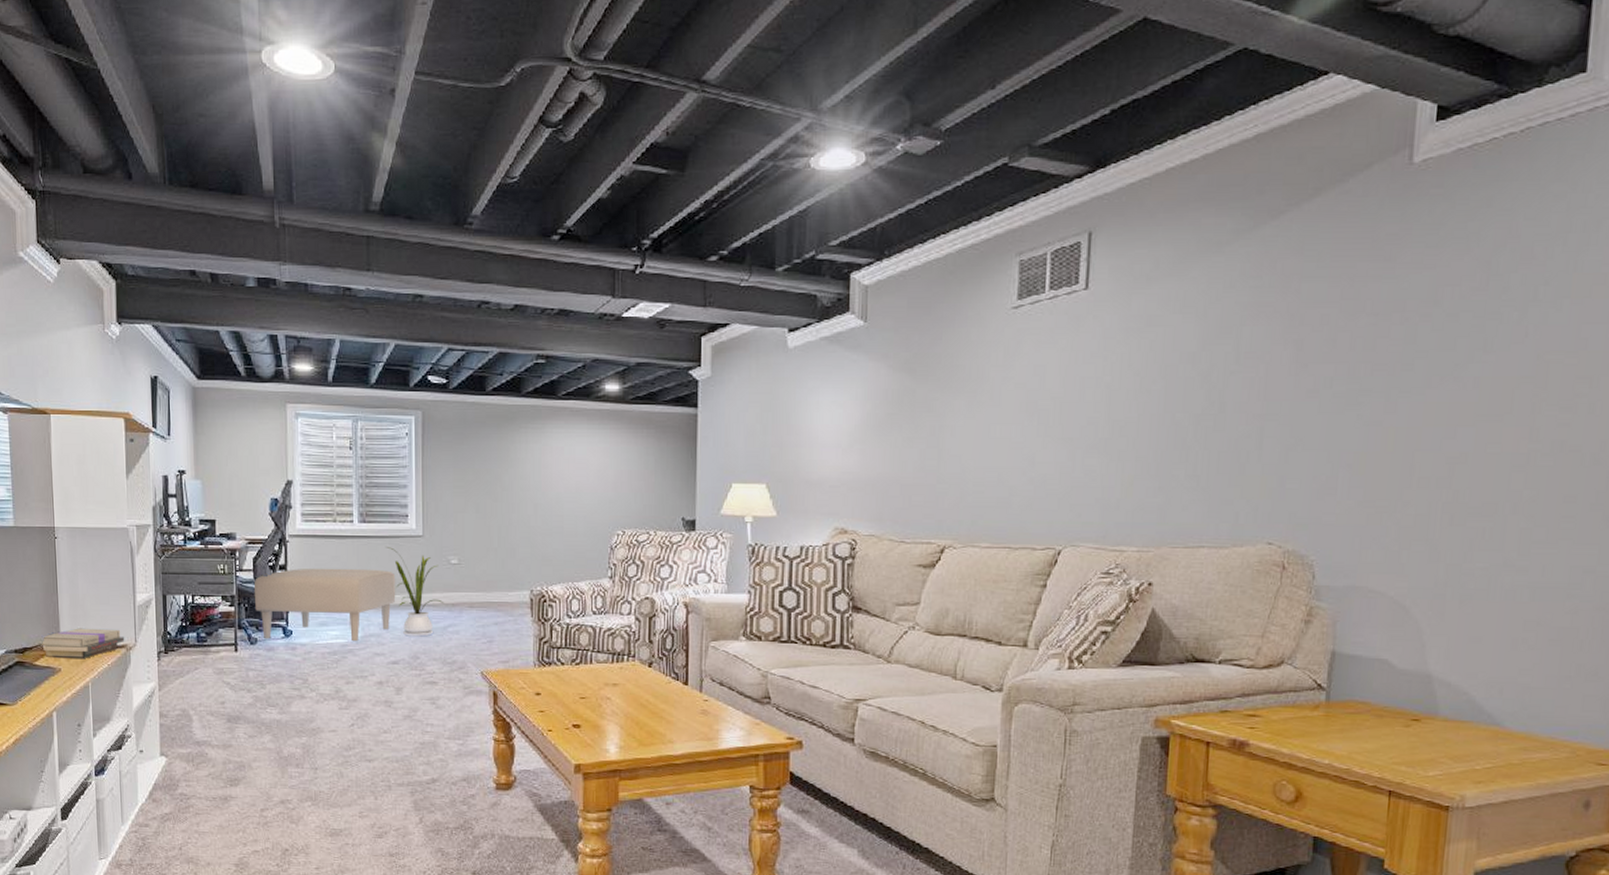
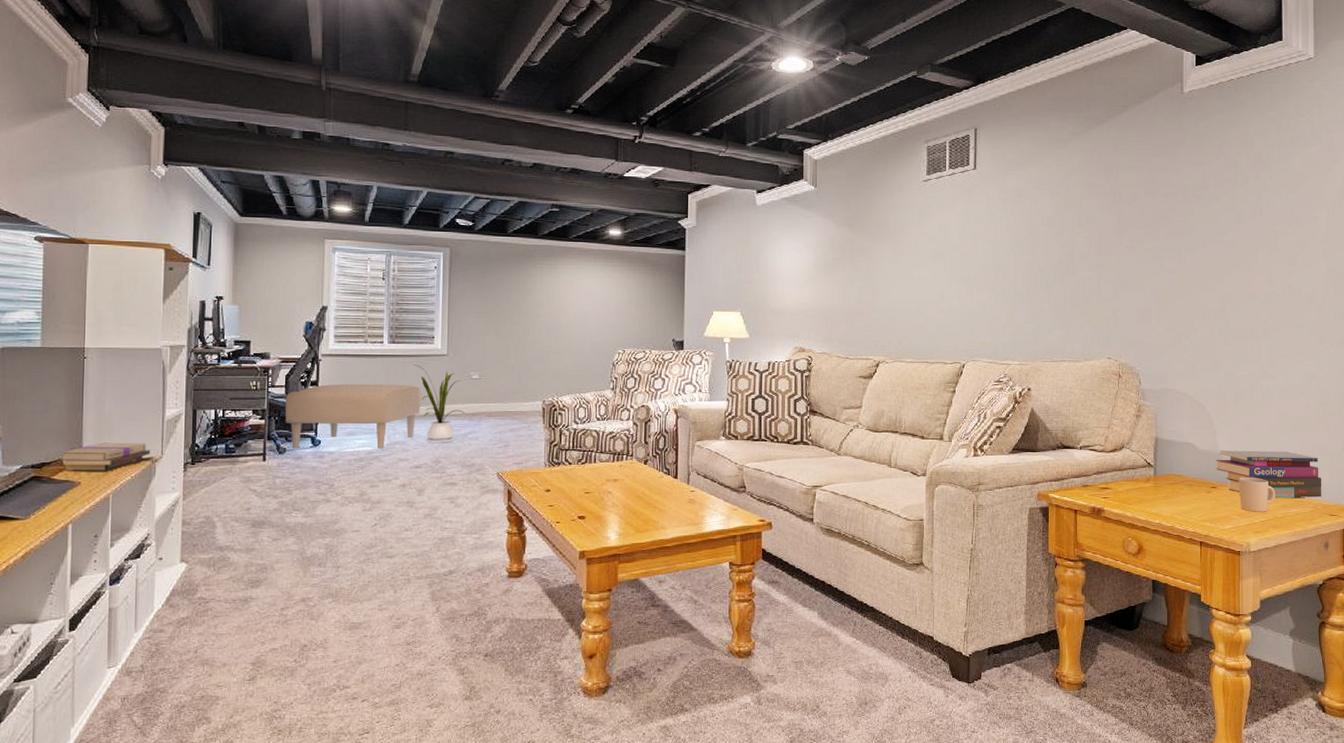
books: none [1422,670,1589,739] -> present [1216,450,1322,499]
mug: none [1454,708,1512,756] -> present [1238,478,1276,512]

